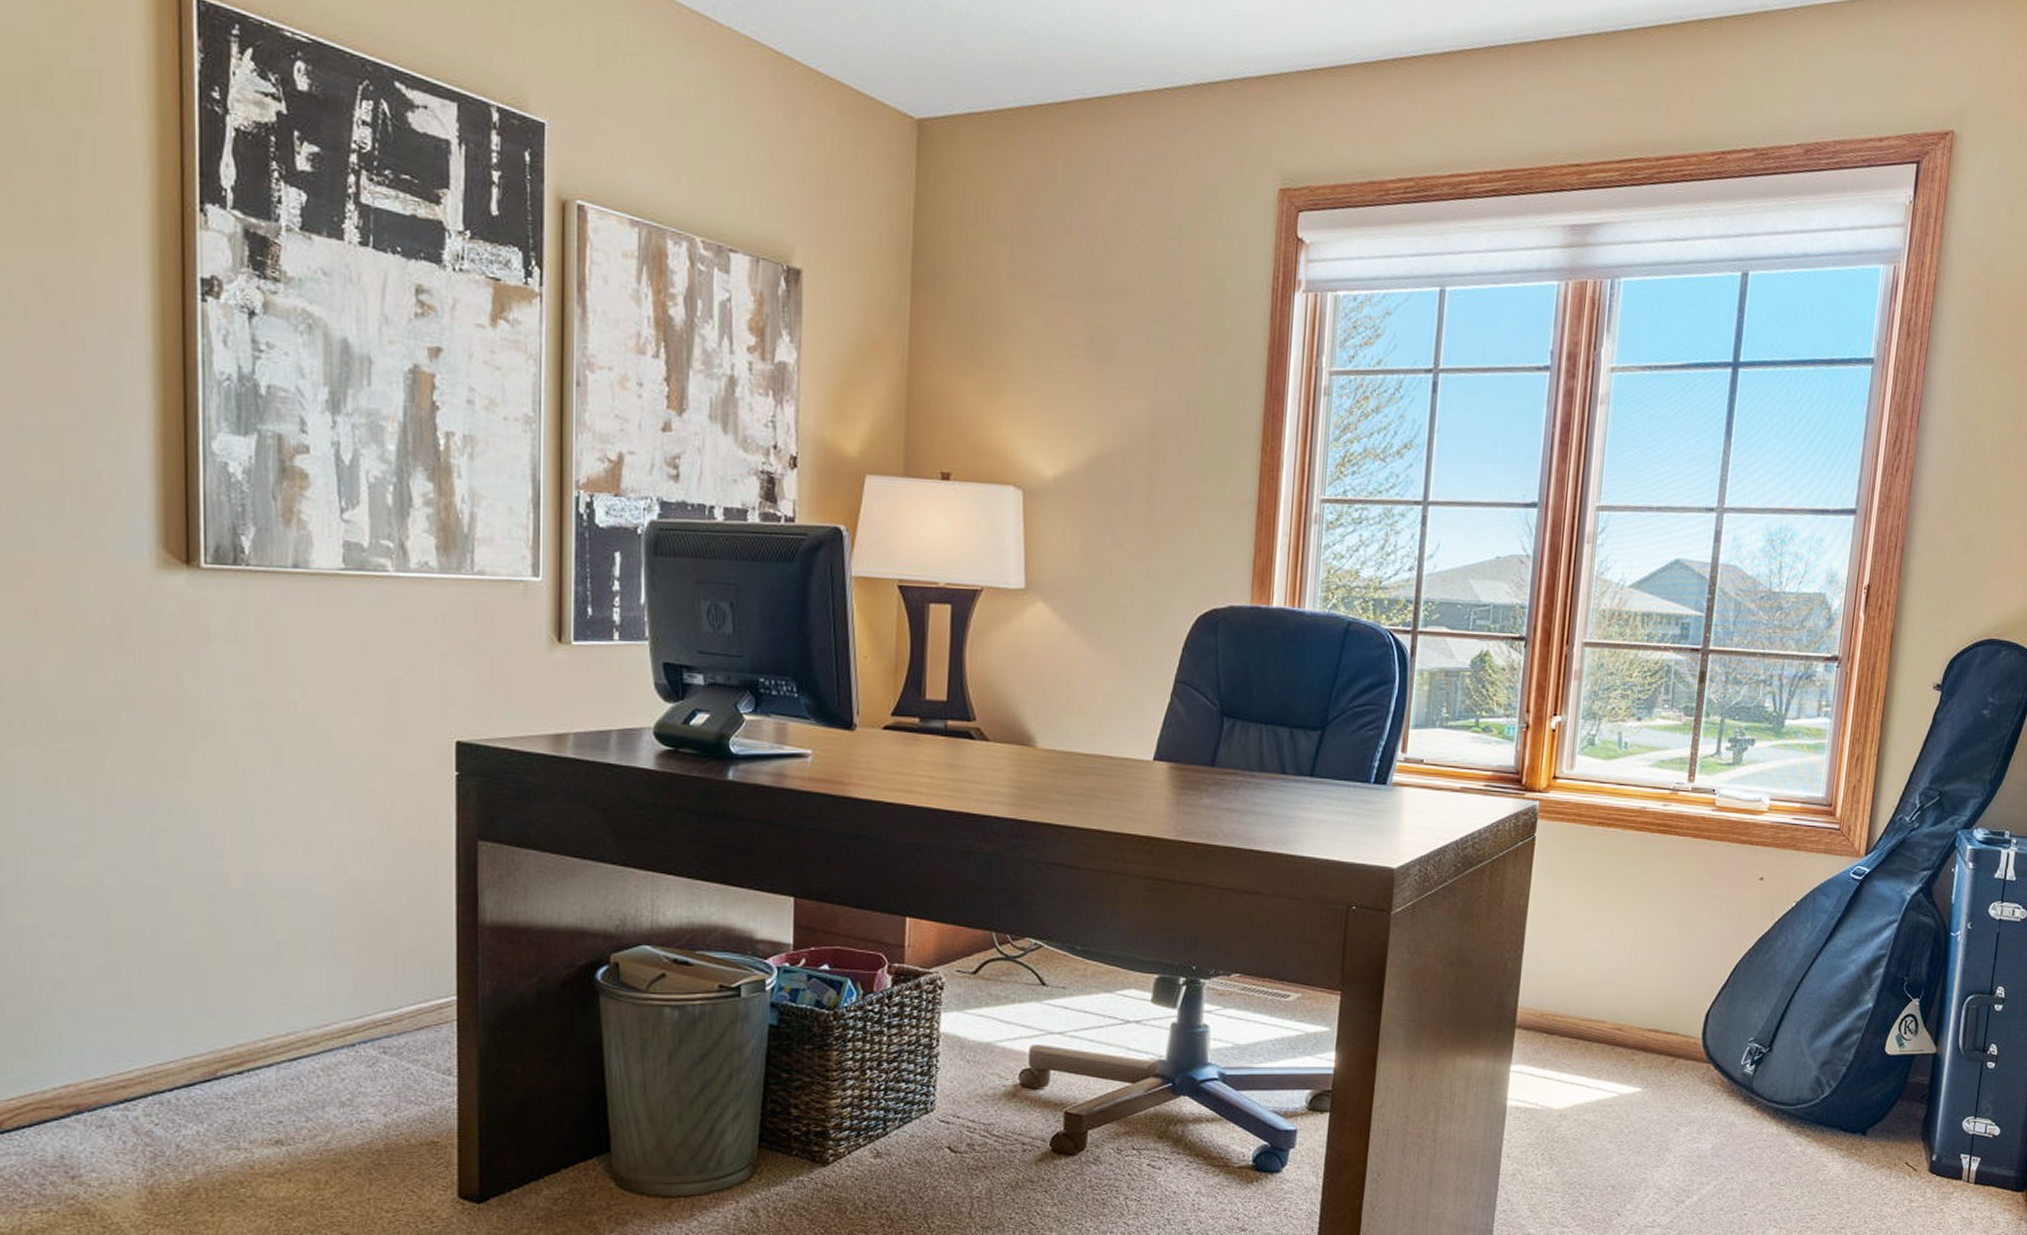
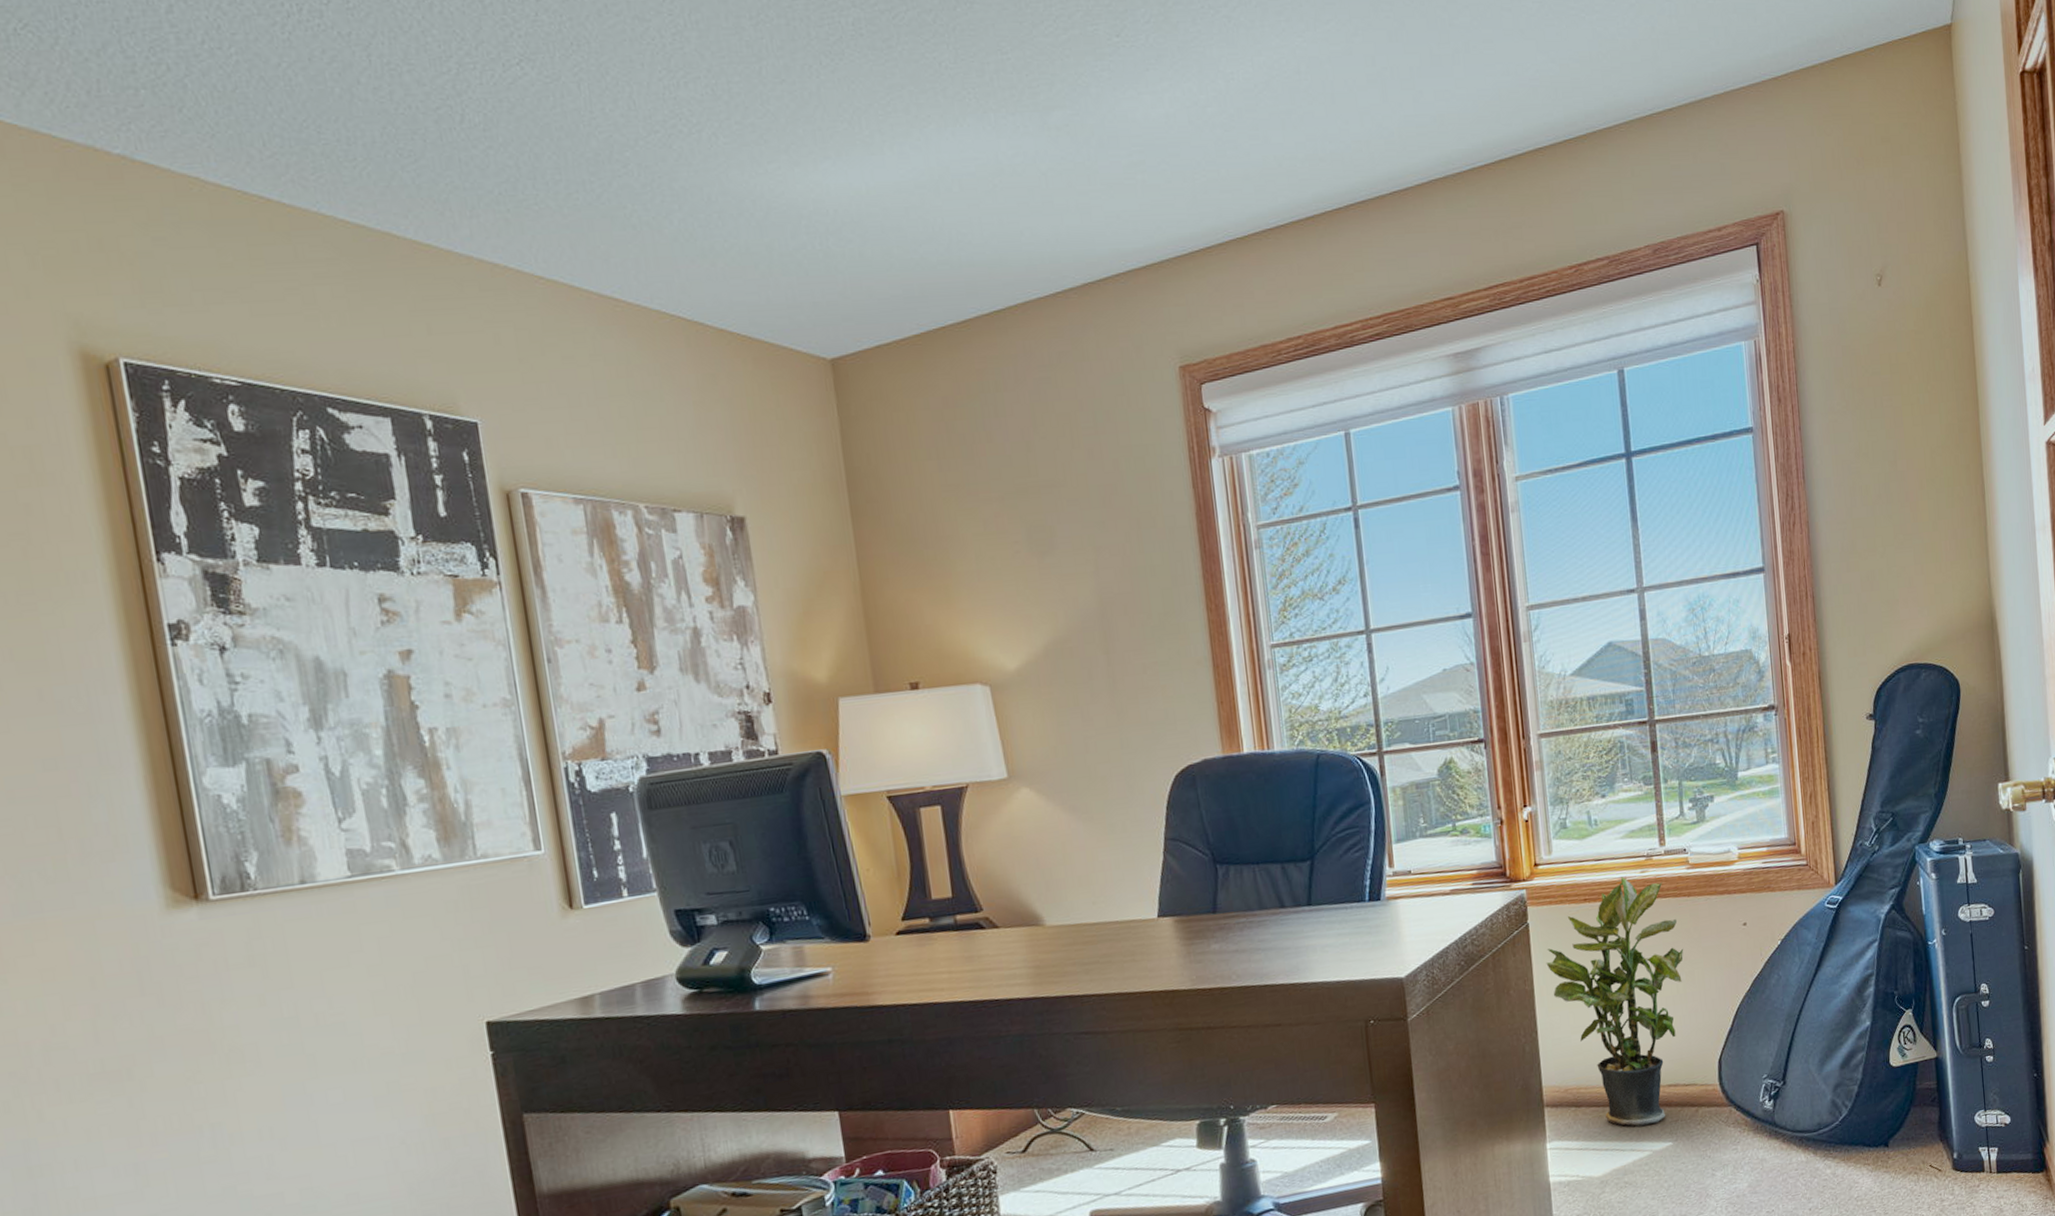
potted plant: none [1546,806,1693,1067] -> present [1546,876,1684,1128]

